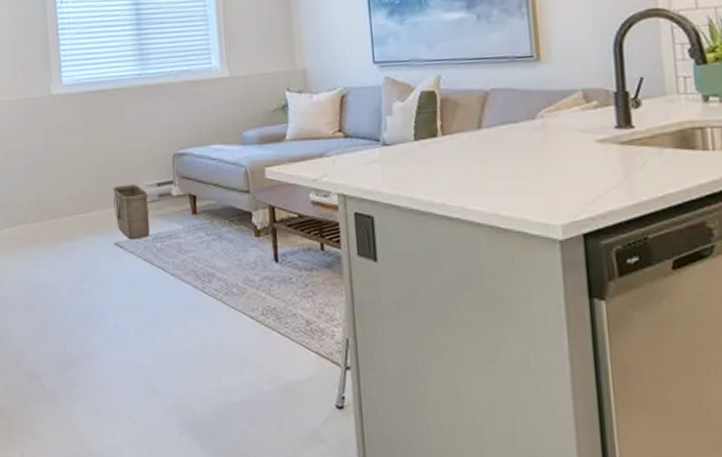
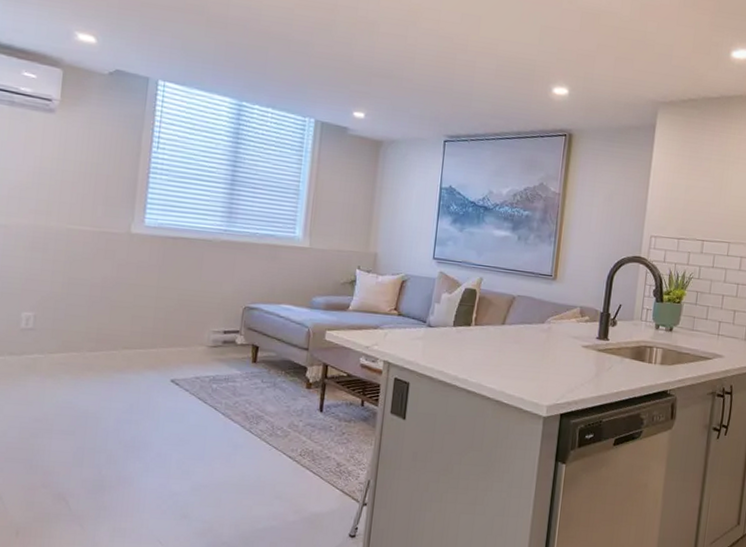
basket: present [112,184,150,240] -> none [176,328,213,379]

